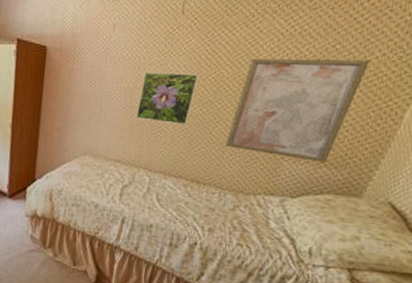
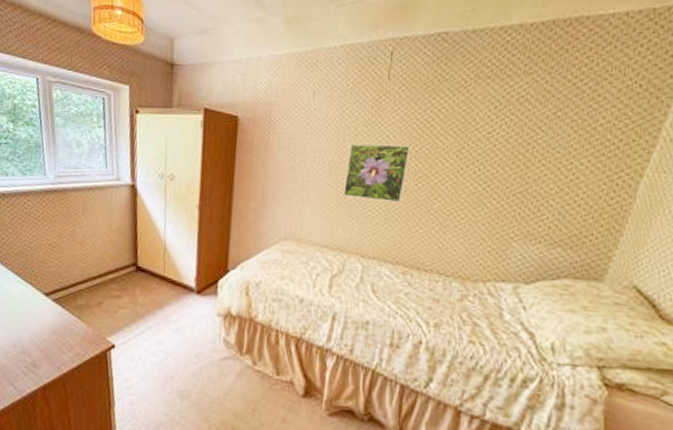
wall art: present [225,58,370,162] -> none [446,127,594,242]

